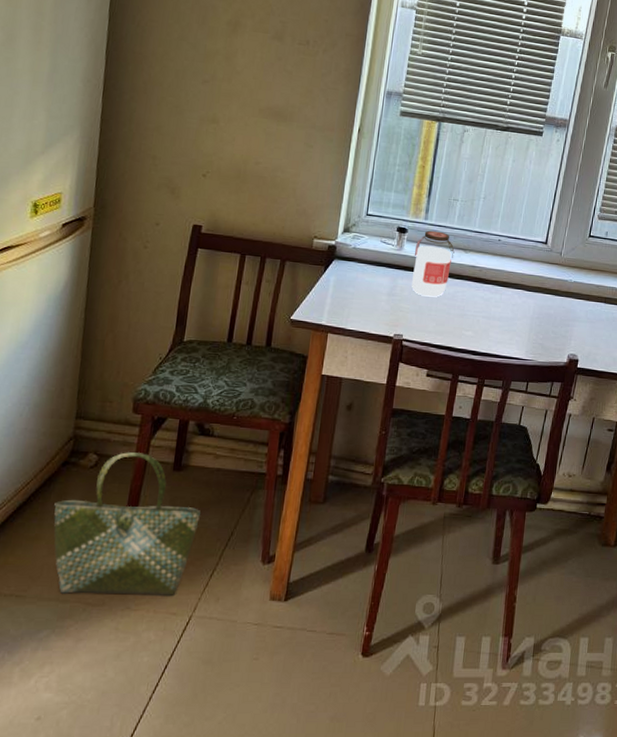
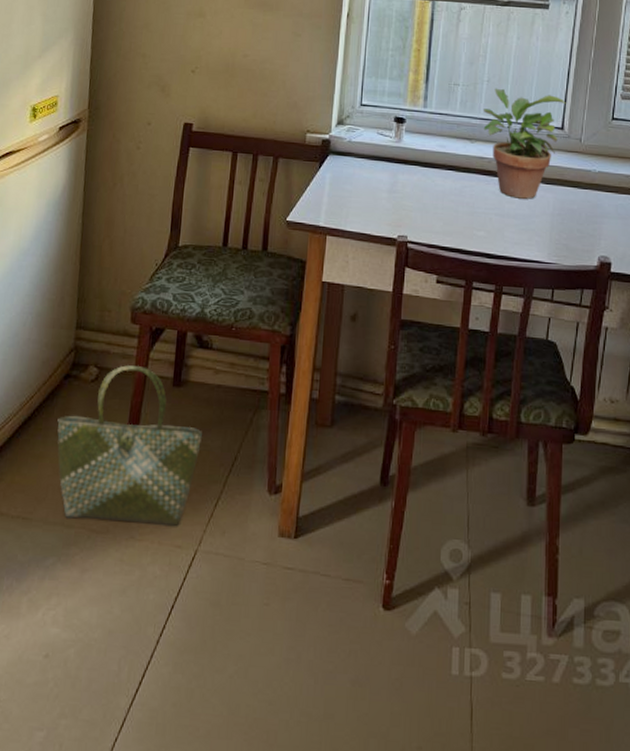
jar: present [412,230,455,297] -> none [414,119,459,193]
potted plant: none [477,204,551,304] -> present [483,88,566,199]

